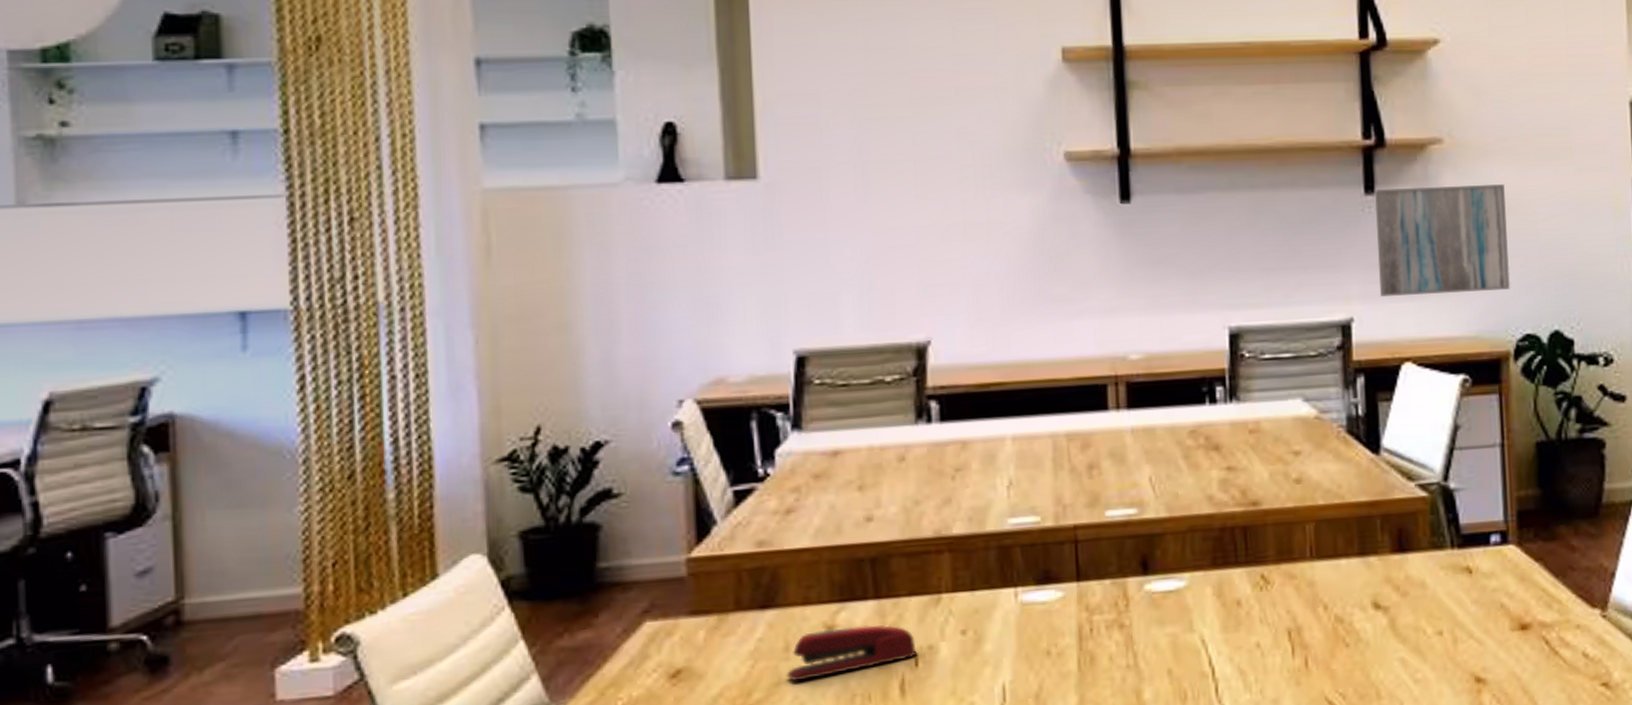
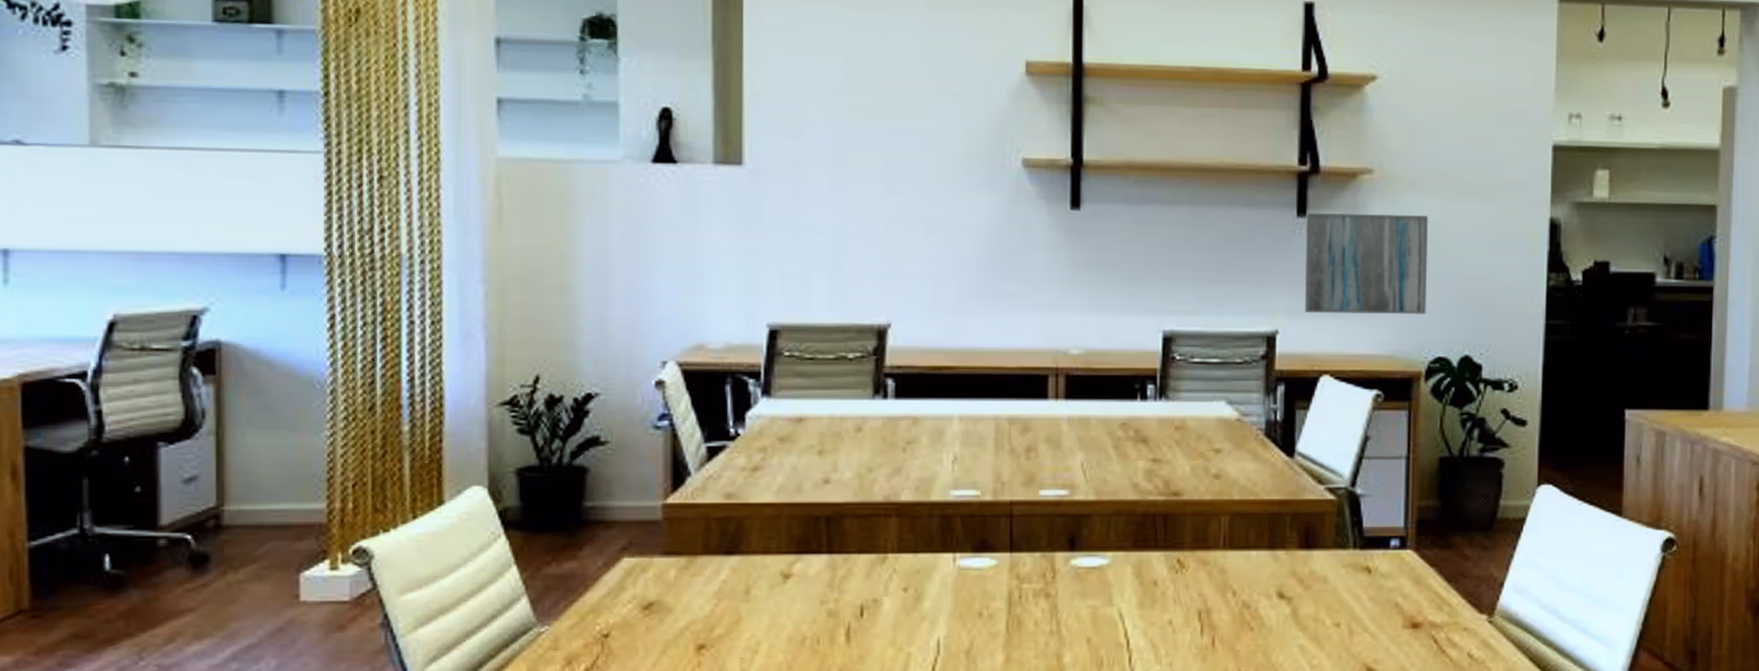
stapler: present [787,625,918,682] -> none [746,577,864,622]

